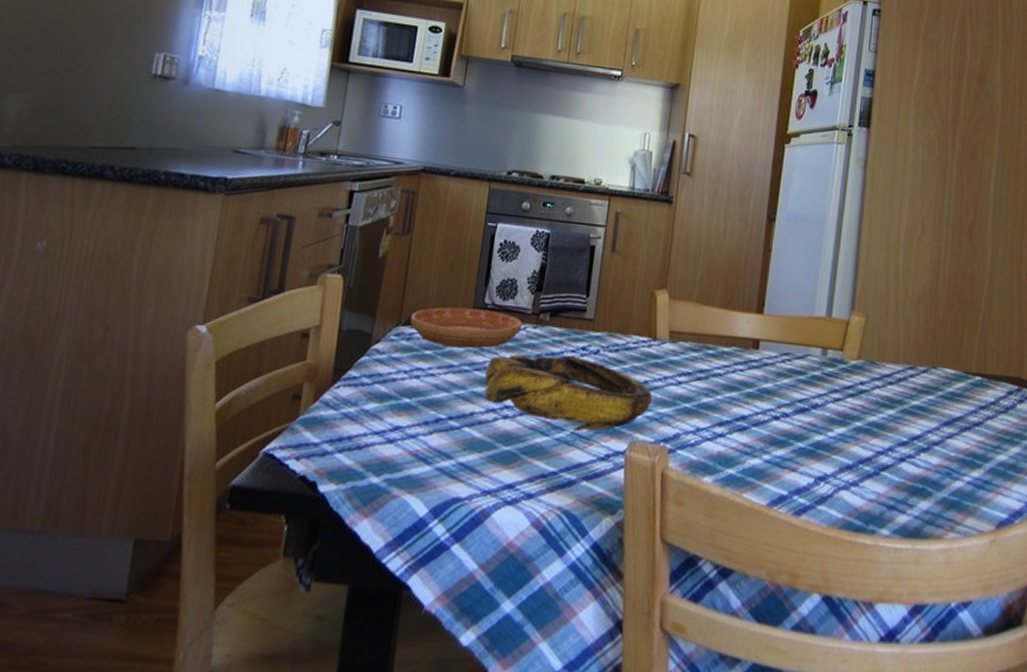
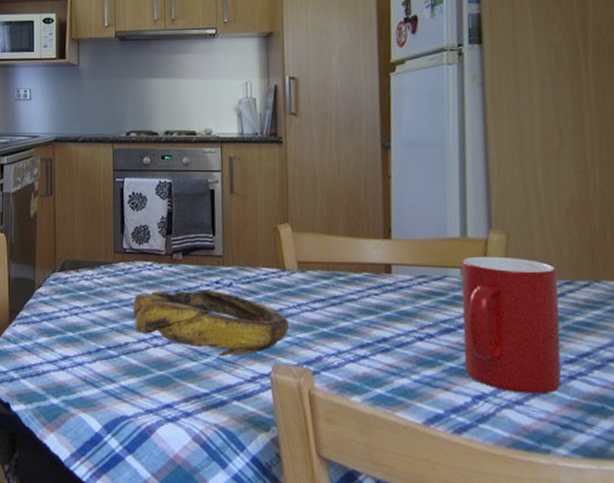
saucer: present [410,307,522,349] -> none [63,253,159,288]
cup: none [812,336,903,476] -> present [461,256,562,394]

